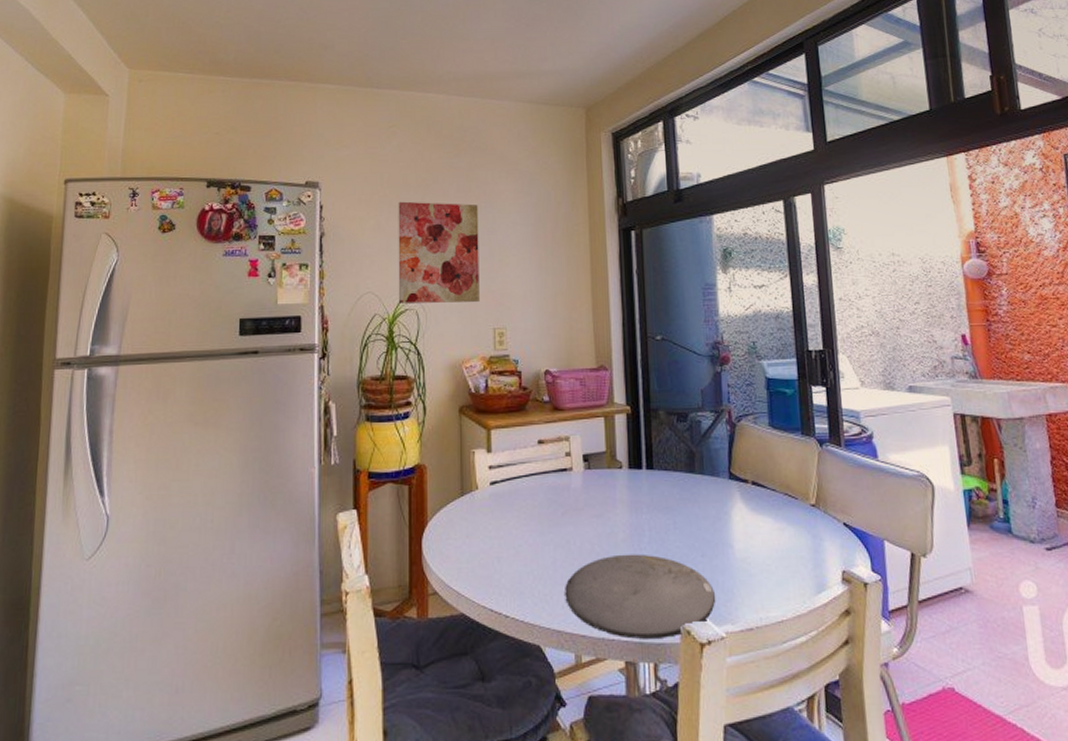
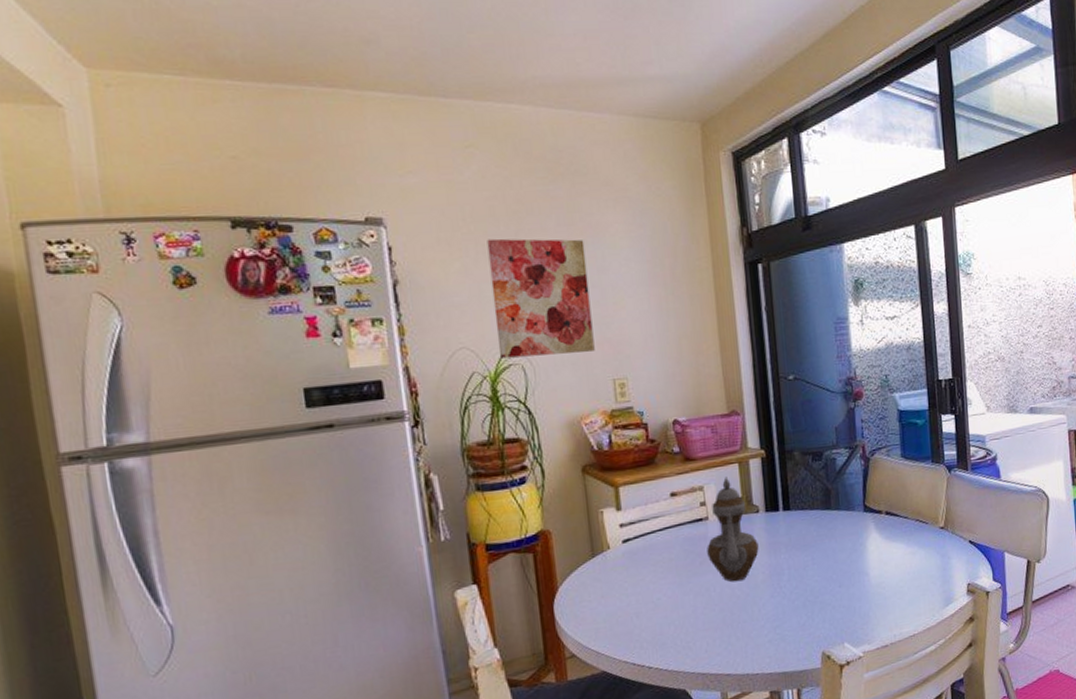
plate: present [565,554,716,639] -> none [707,591,854,671]
teapot: none [569,429,621,538] -> present [707,477,759,582]

